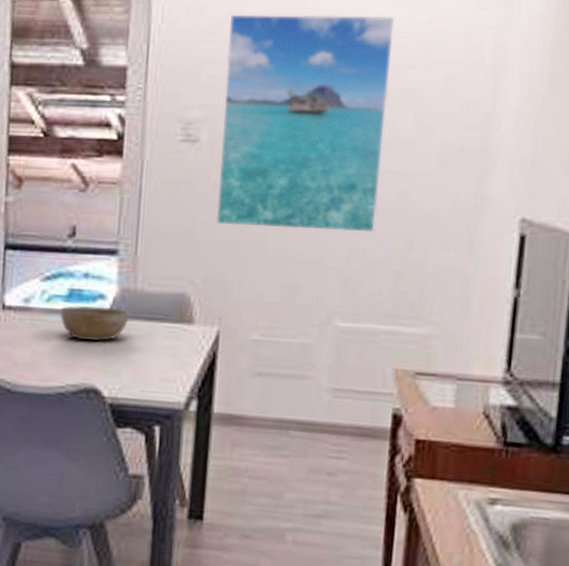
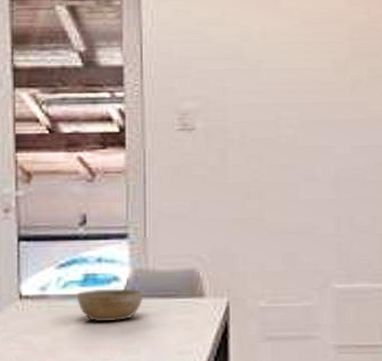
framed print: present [215,14,395,233] -> none [213,14,359,204]

